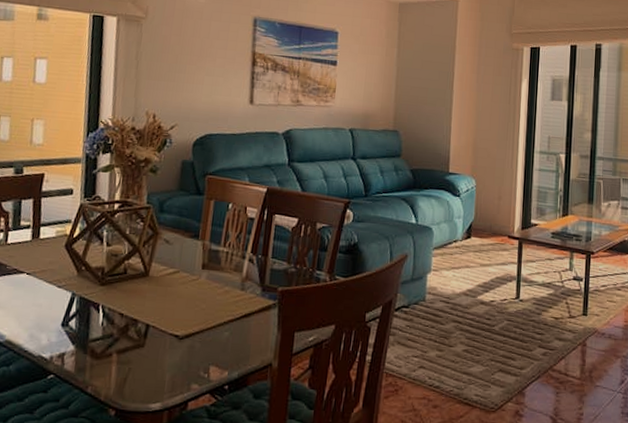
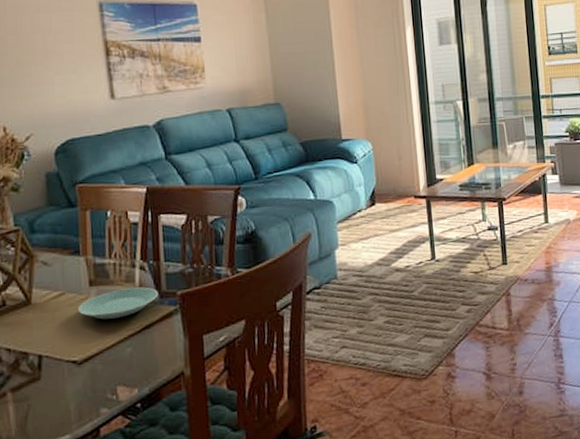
plate: none [187,276,262,303] -> present [77,287,158,320]

